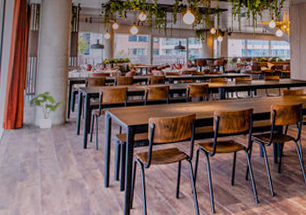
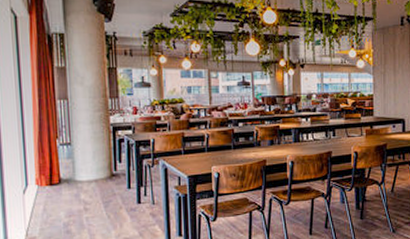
house plant: present [29,92,68,129] -> none [64,141,112,184]

